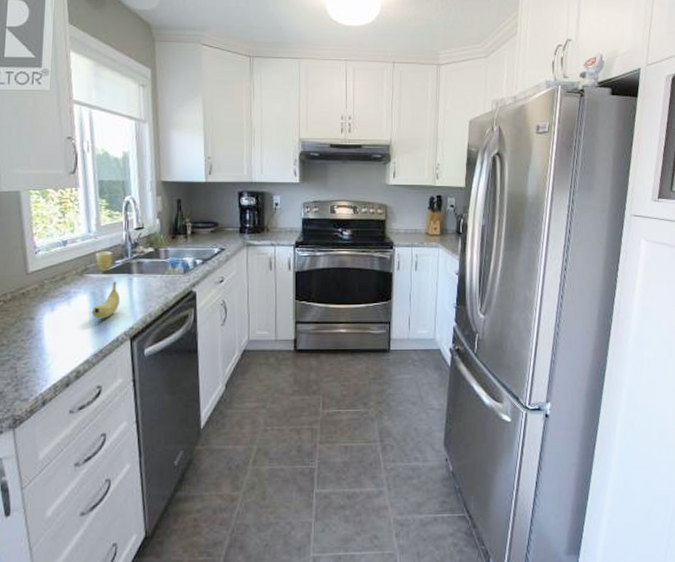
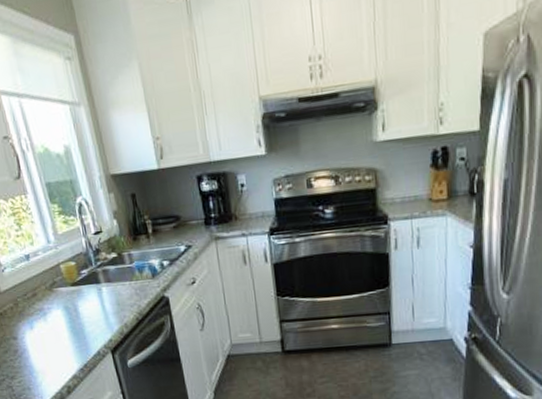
fruit: present [91,282,121,319] -> none [68,293,94,334]

